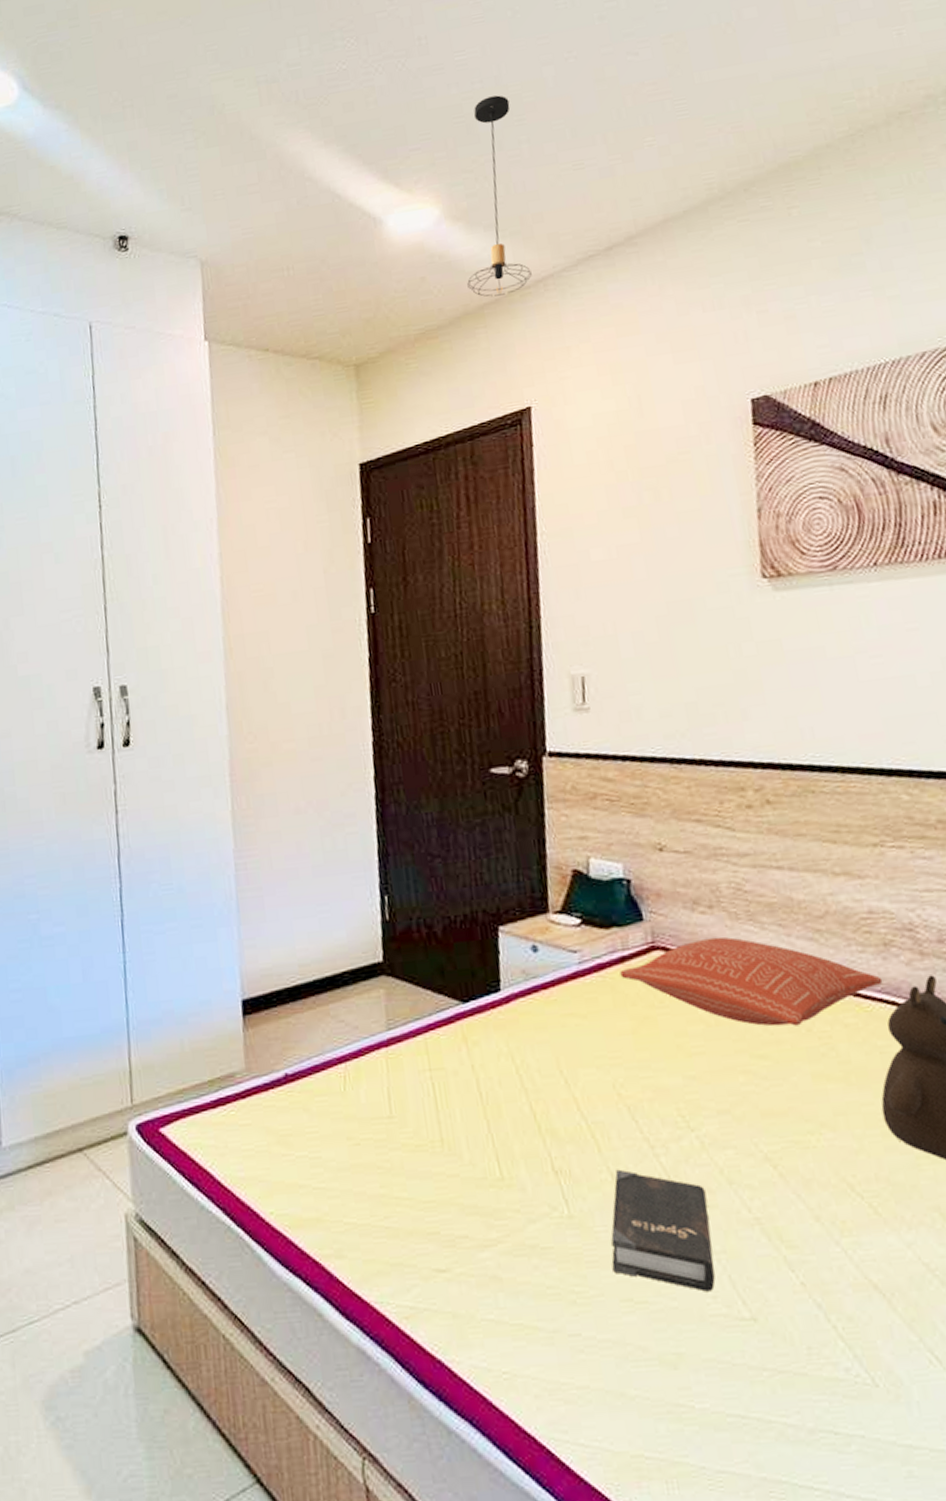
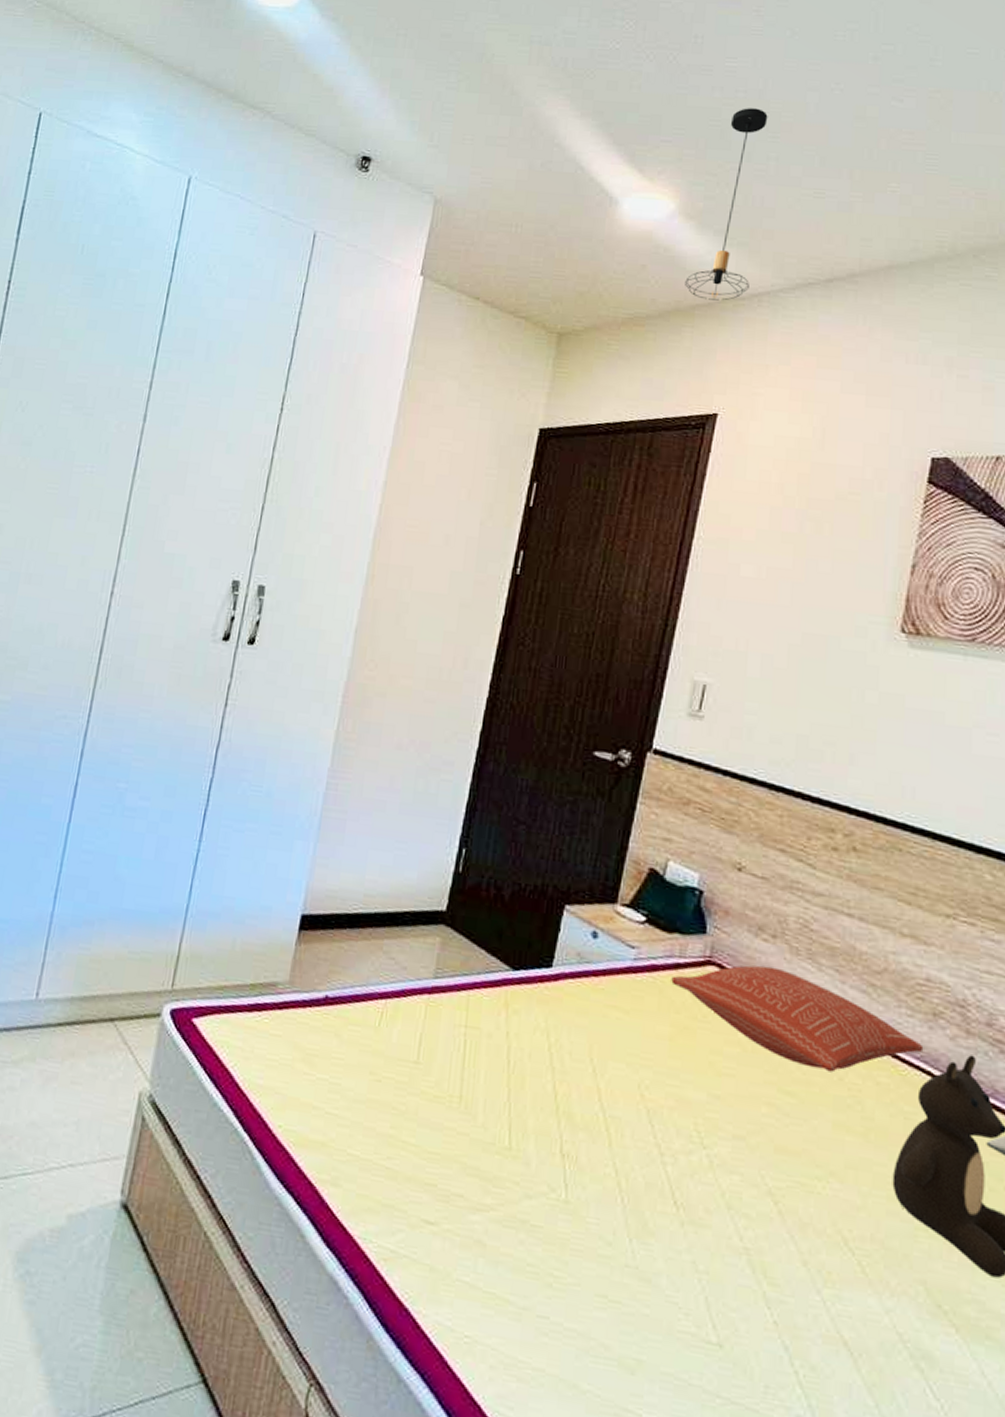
hardback book: present [611,1169,716,1292] -> none [595,1167,703,1308]

